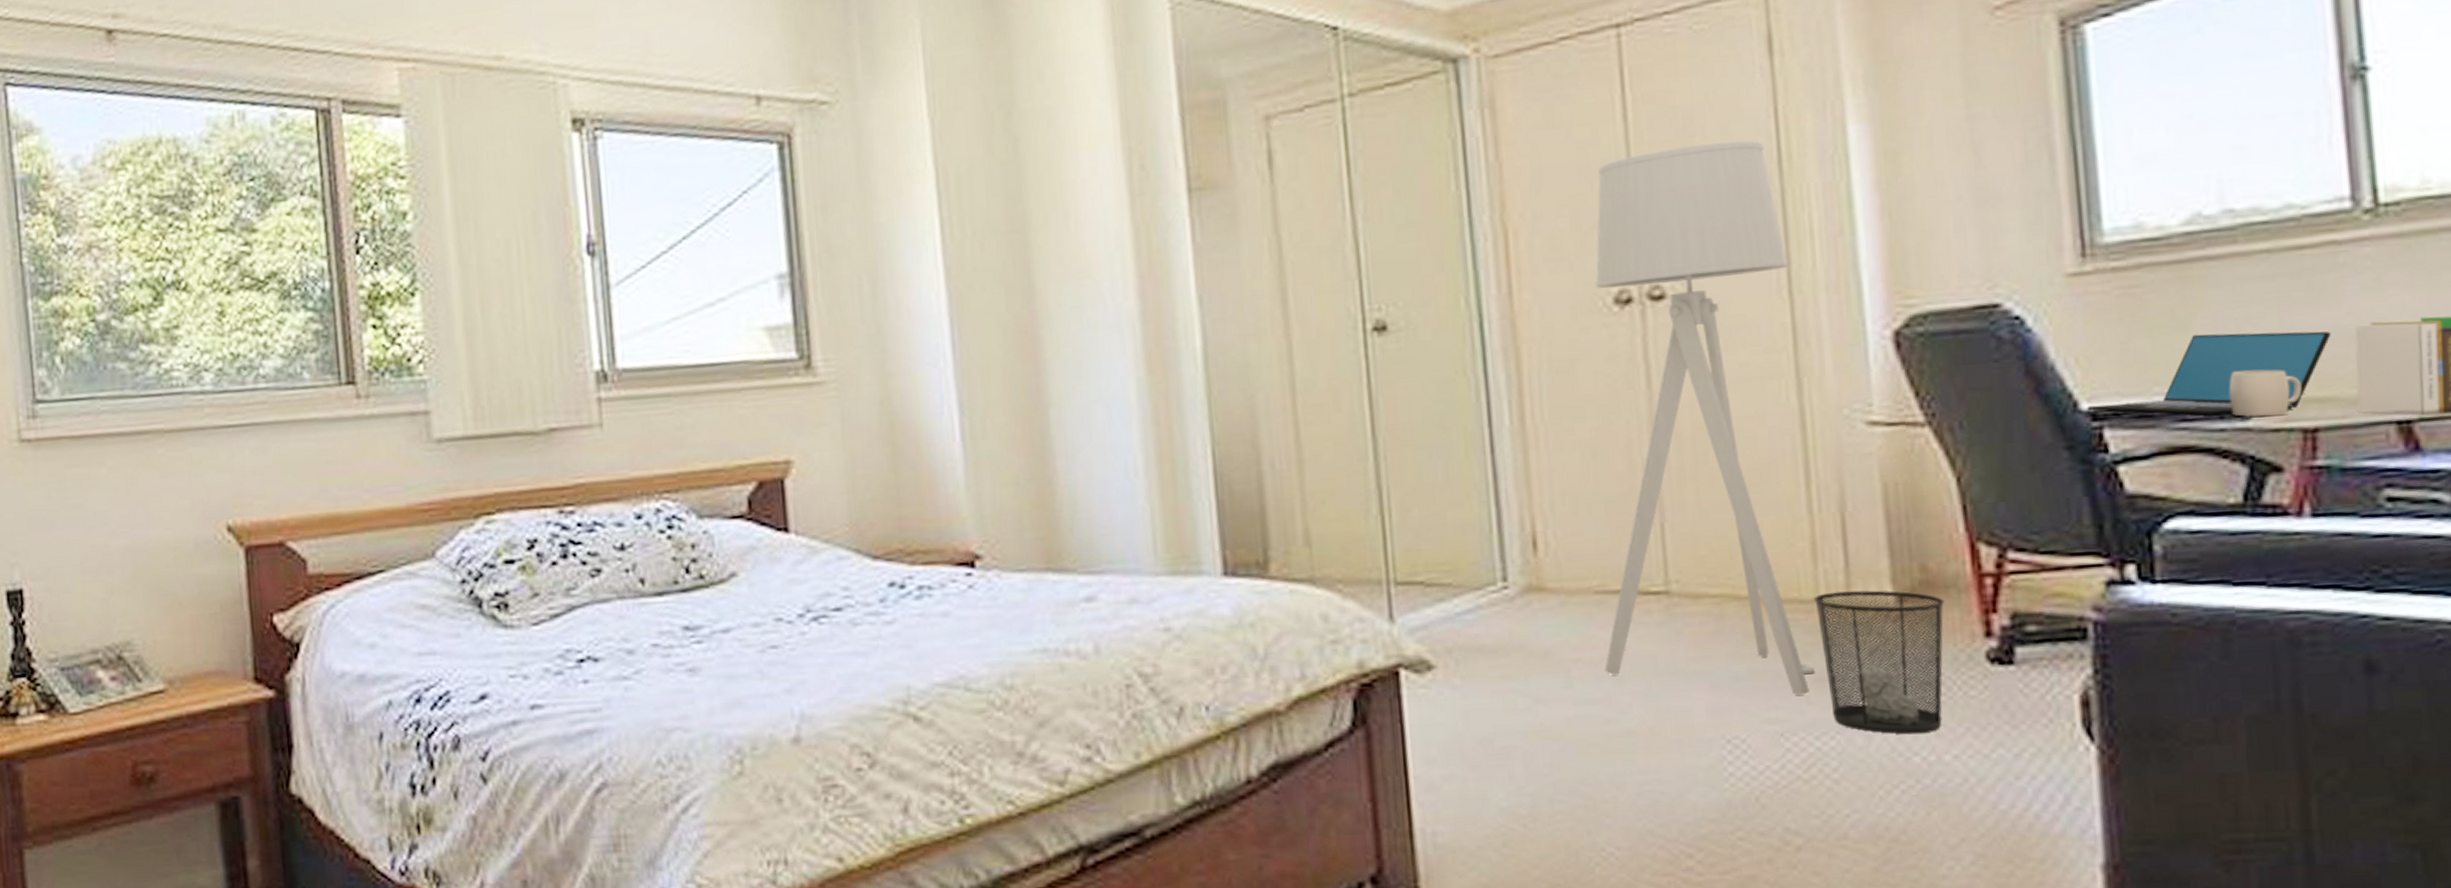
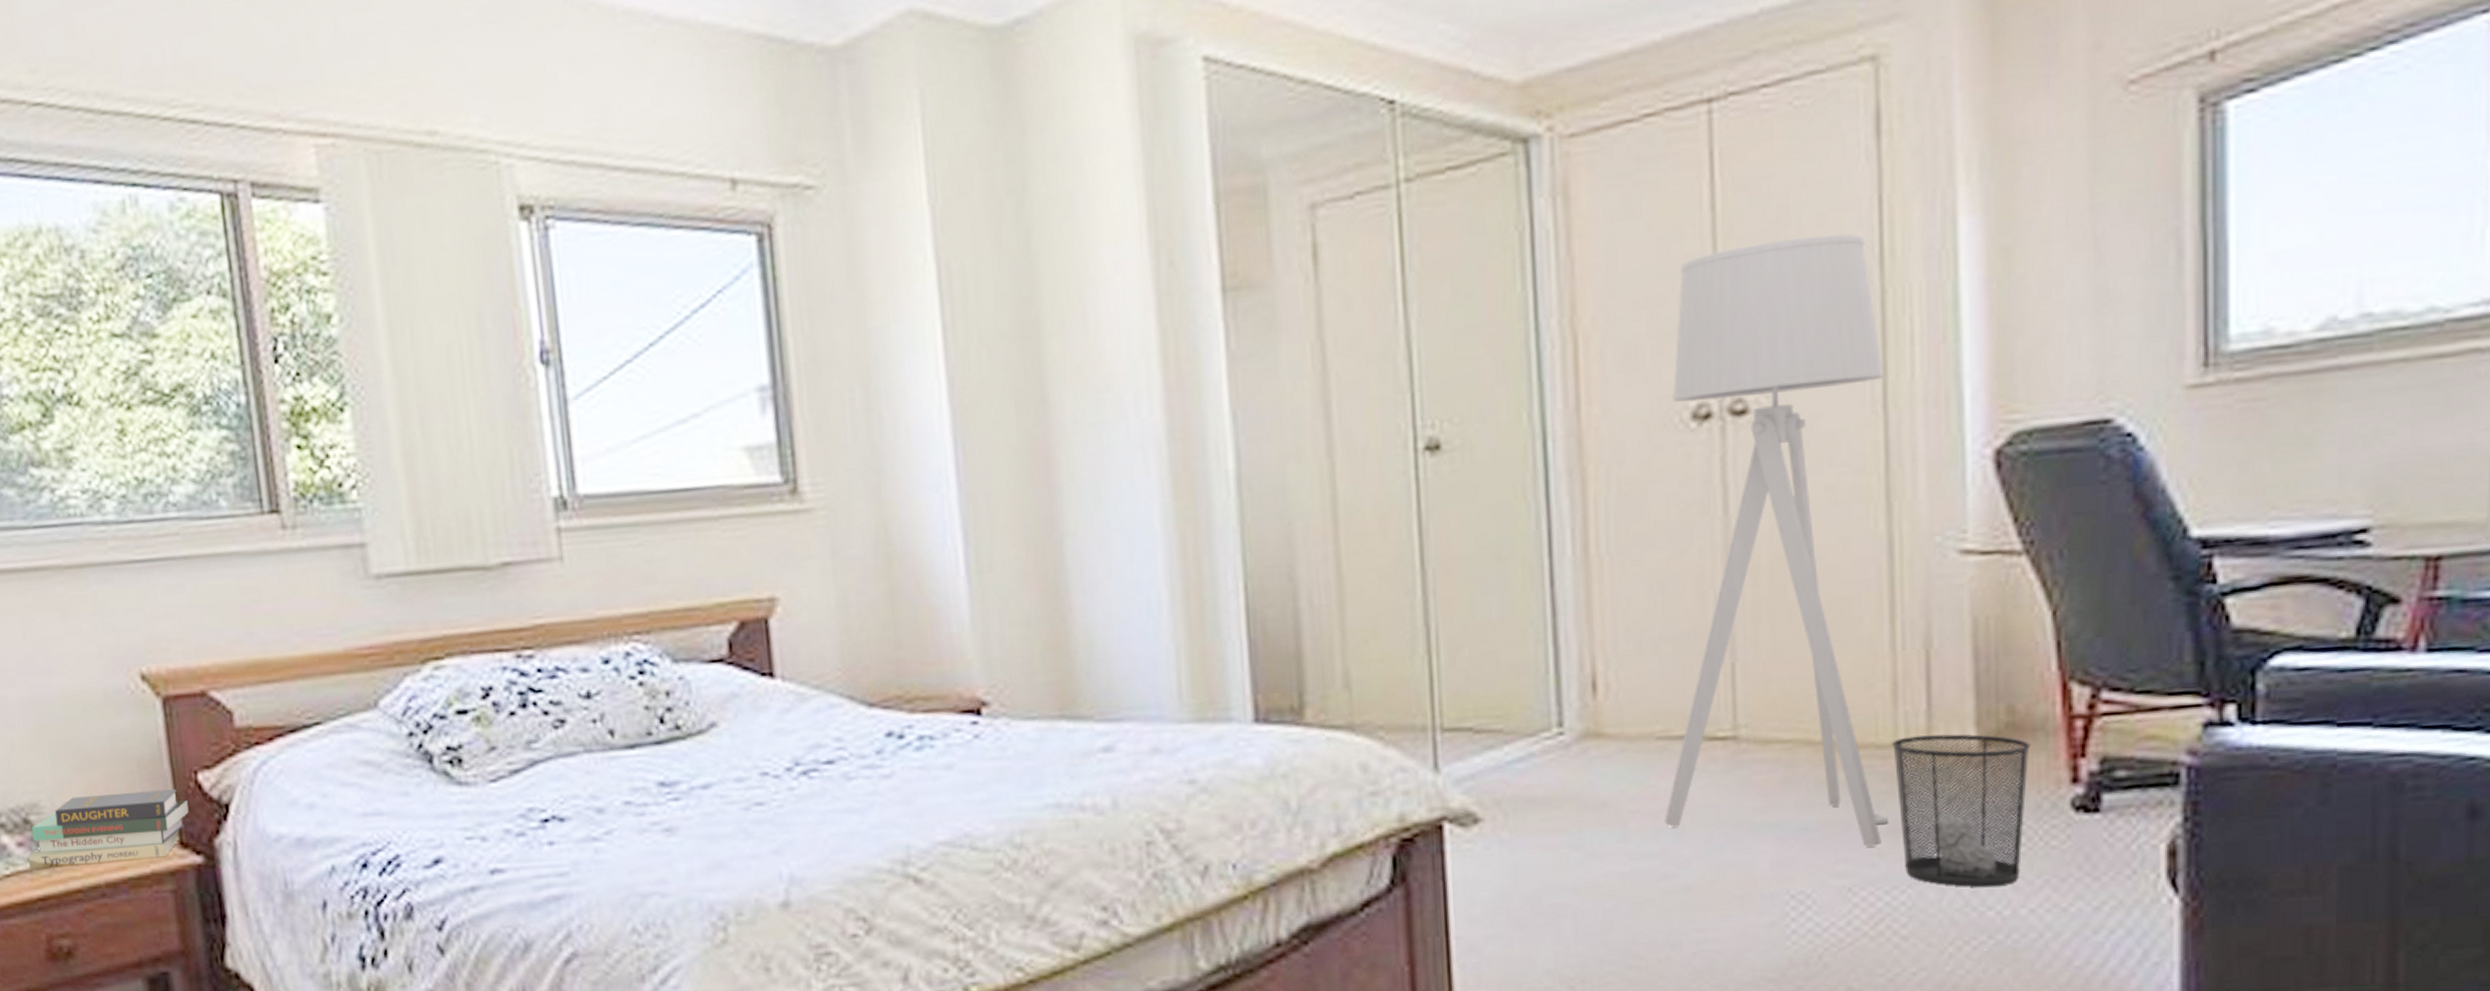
books: none [119,629,264,702] -> present [28,789,189,870]
laptop: present [2087,331,2332,416] -> none [2197,449,2465,543]
mug: present [2228,369,2302,417] -> none [2350,491,2428,544]

